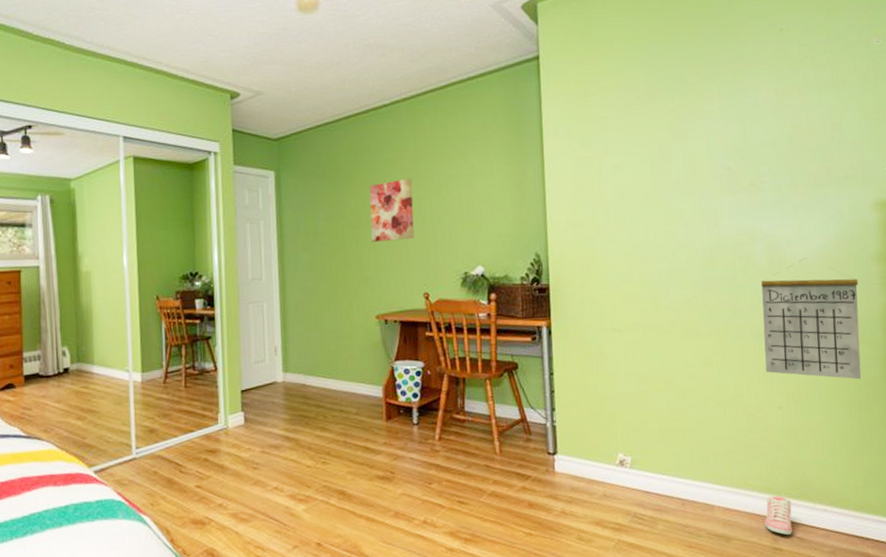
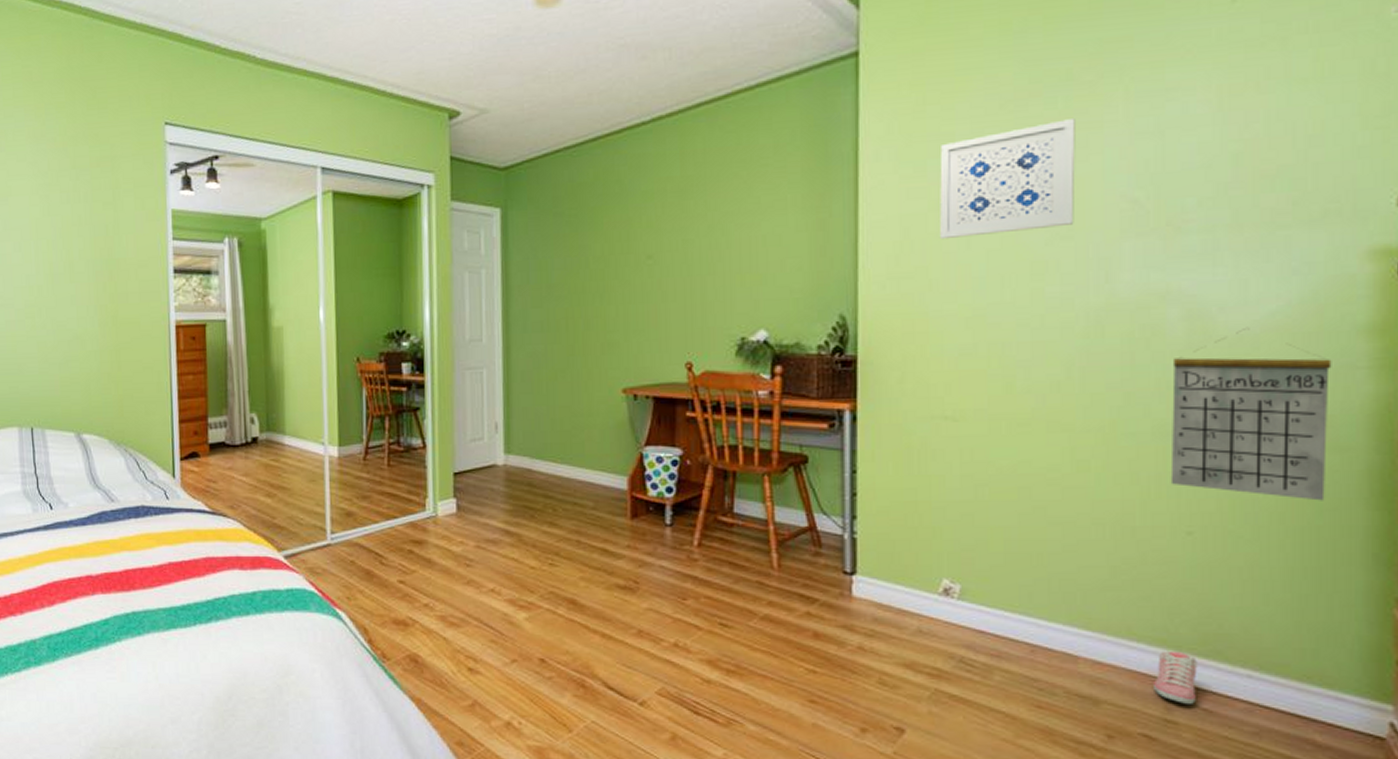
wall art: present [369,178,415,242] -> none [619,216,677,297]
wall art: none [599,109,691,196] -> present [940,119,1076,240]

